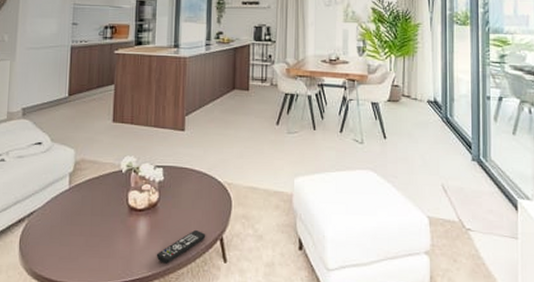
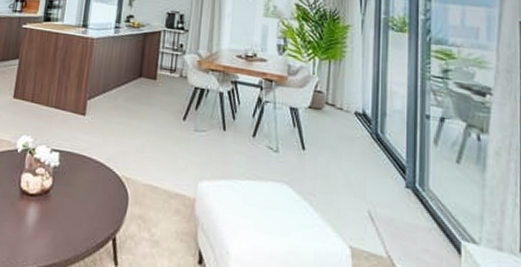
remote control: present [156,229,206,264] -> none [43,224,98,258]

